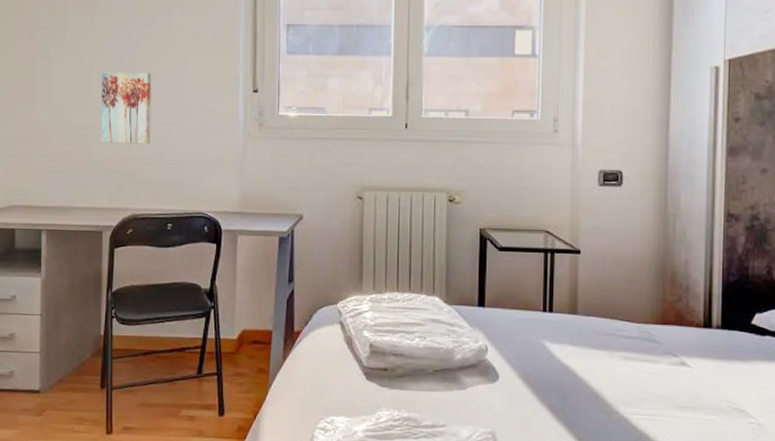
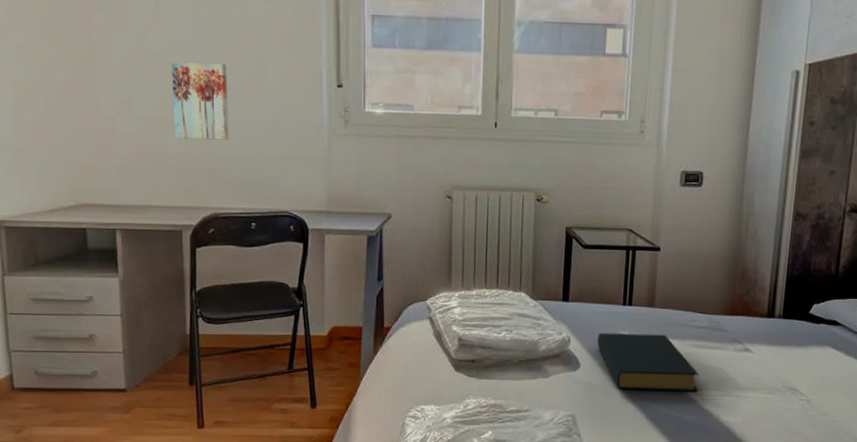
hardback book: none [517,341,630,410] -> present [597,333,699,391]

